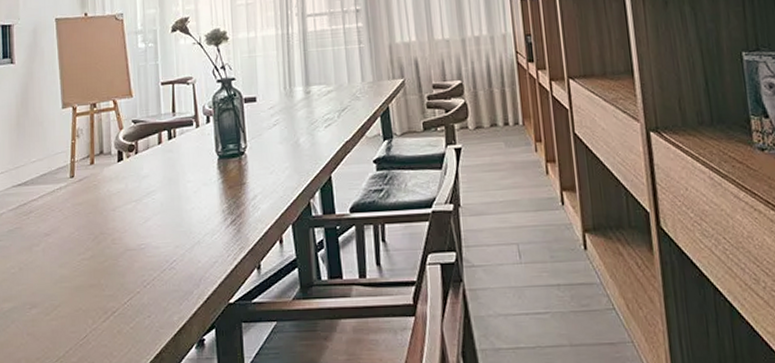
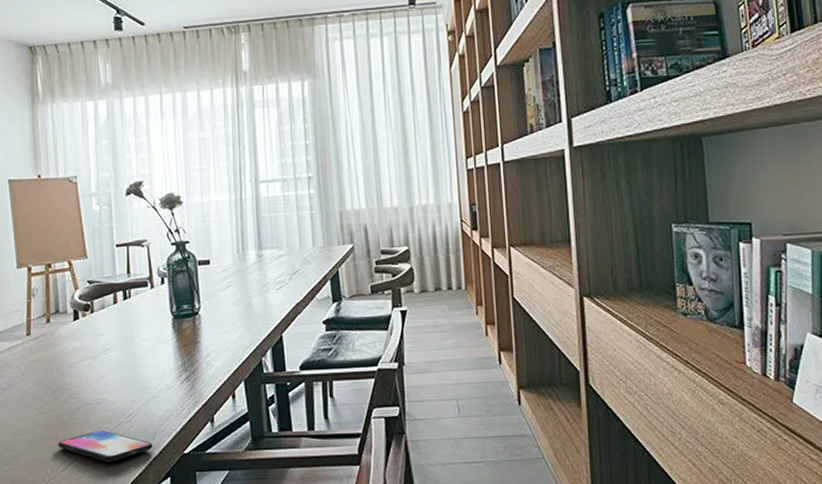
smartphone: none [100,278,197,312] -> present [58,430,153,462]

